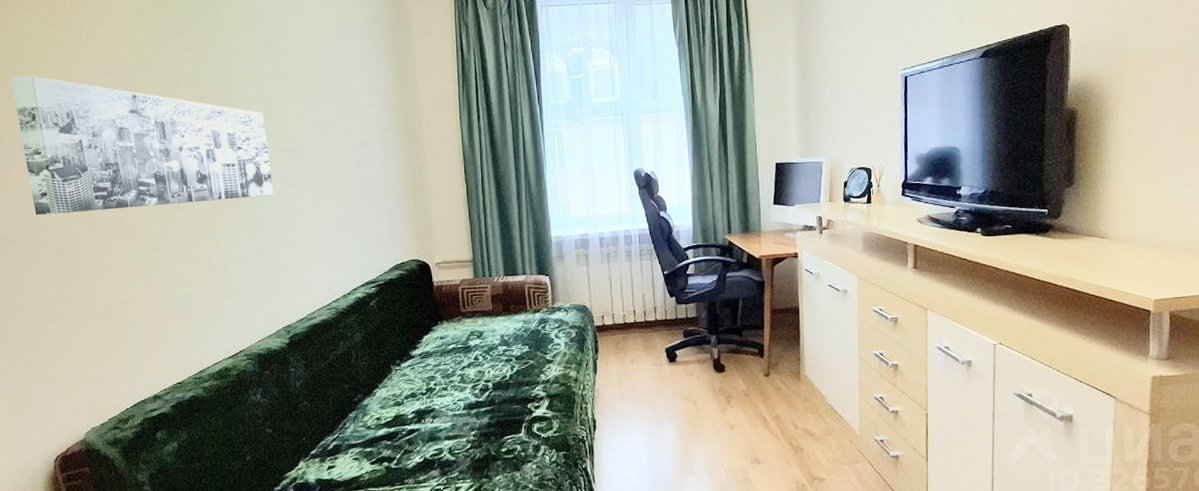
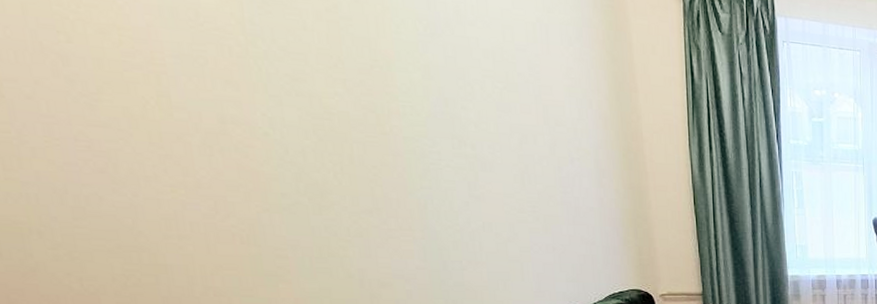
wall art: present [11,75,274,216] -> none [9,8,453,208]

